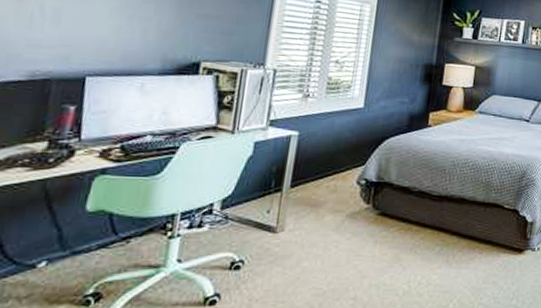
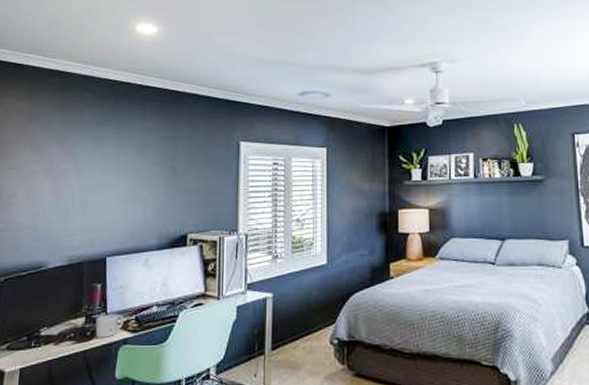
mug: none [61,140,105,166] -> present [95,314,124,338]

